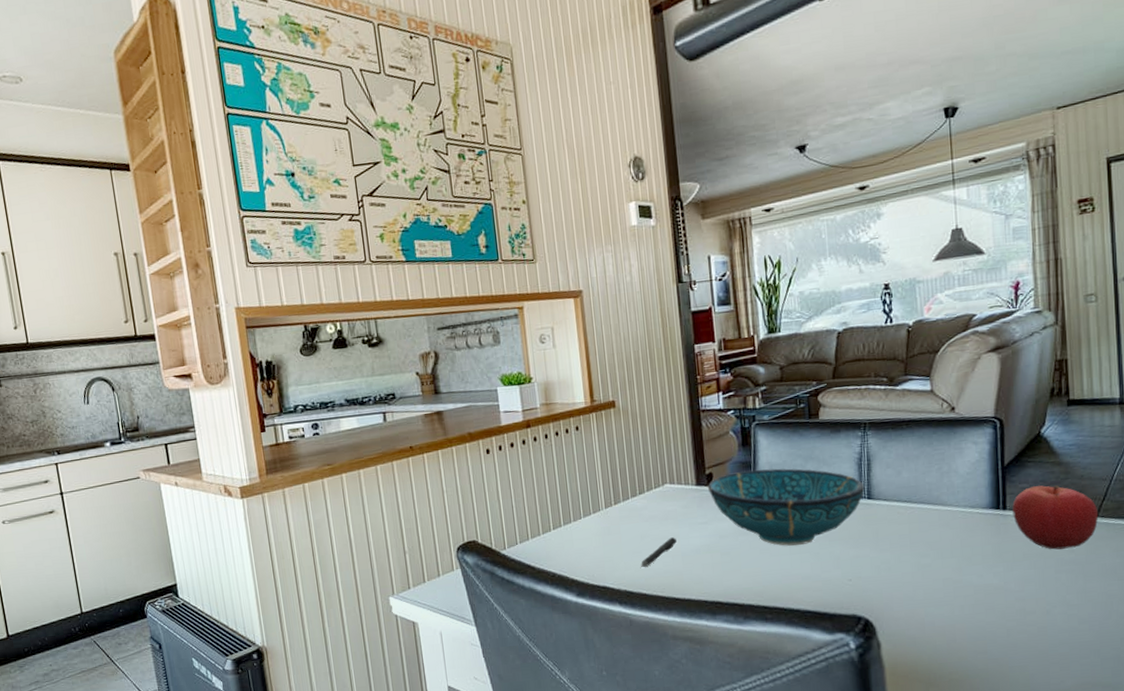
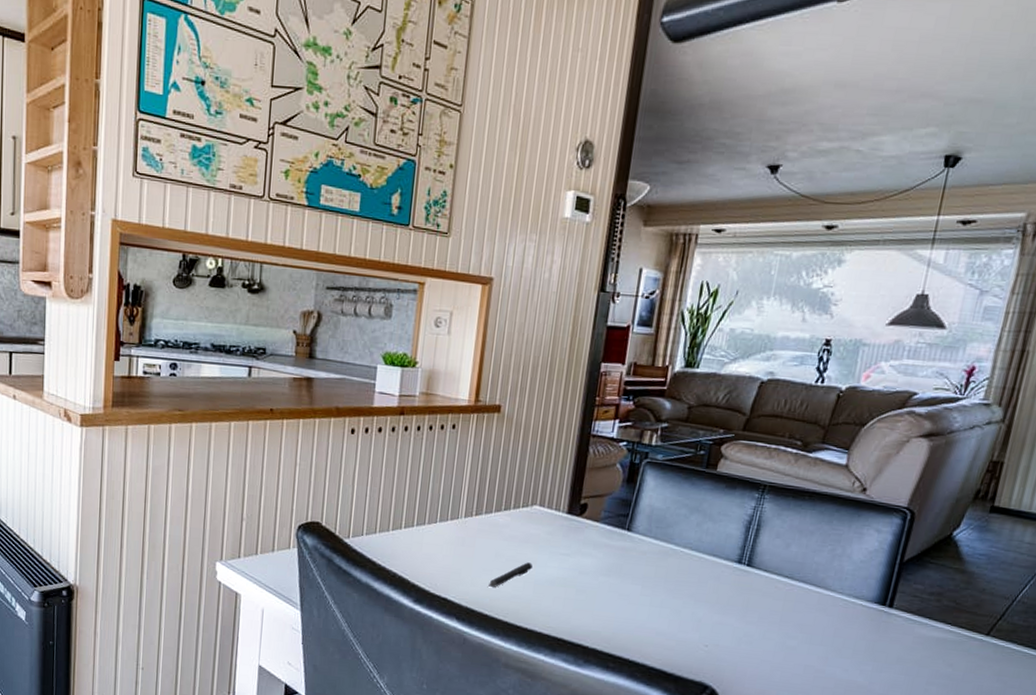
decorative bowl: present [707,468,865,546] -> none [578,508,748,599]
fruit: present [1012,485,1099,550] -> none [897,589,991,663]

